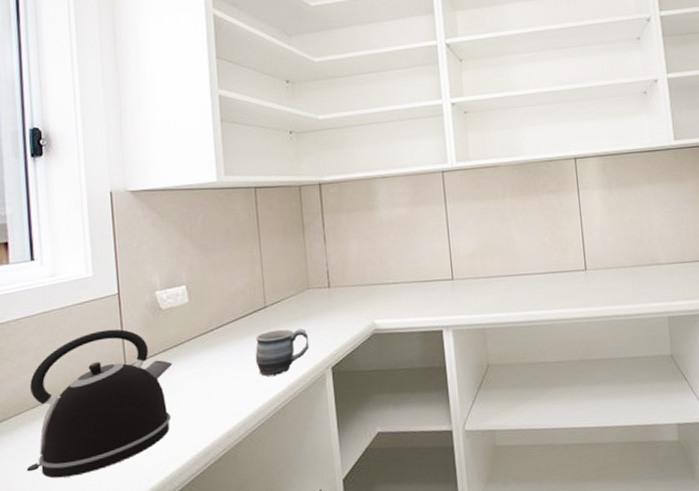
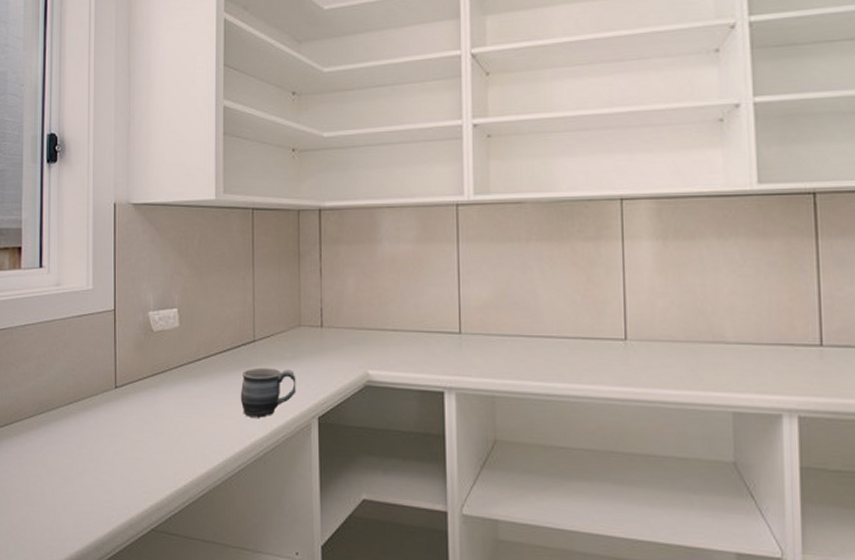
kettle: present [26,329,173,479] -> none [21,346,160,493]

